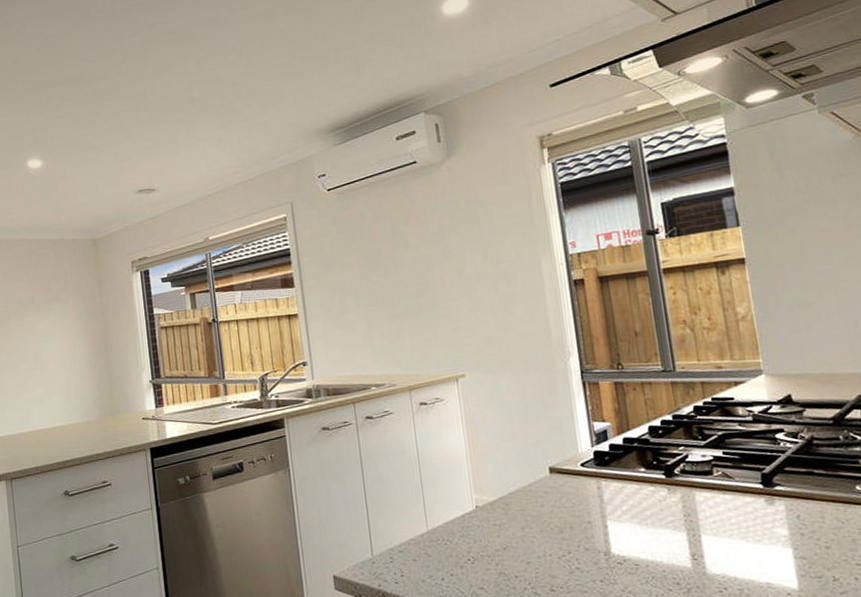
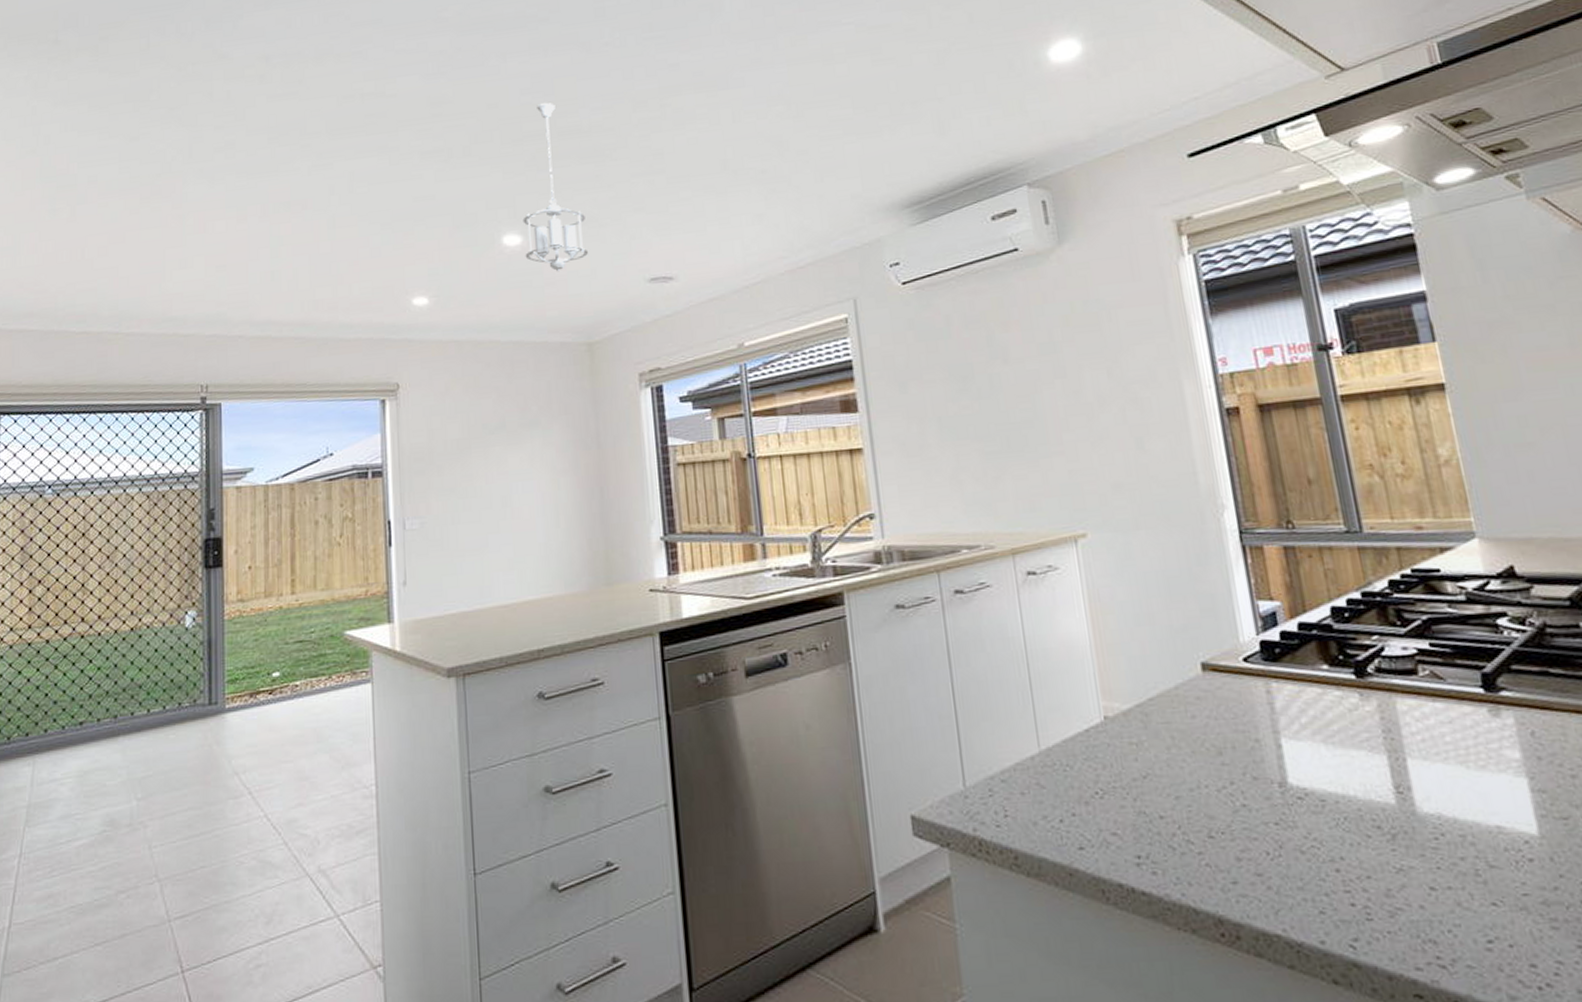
pendant light: none [42,57,91,187] -> present [522,102,588,272]

